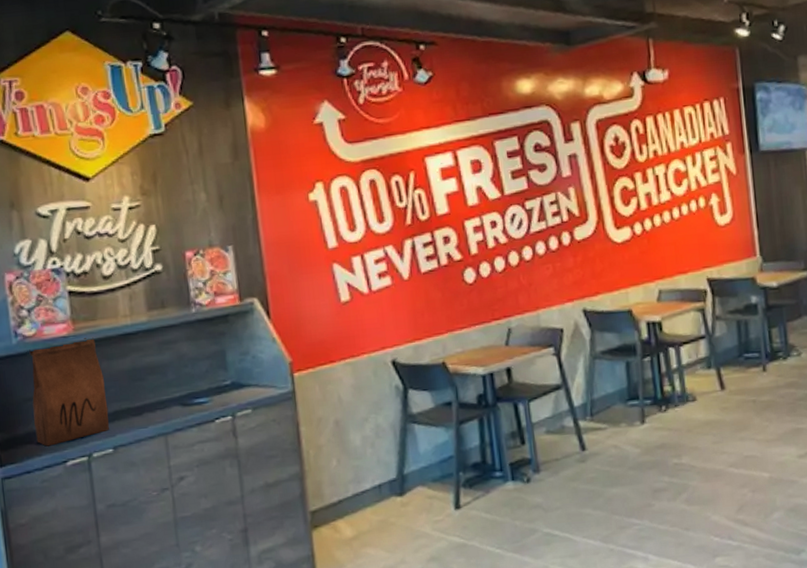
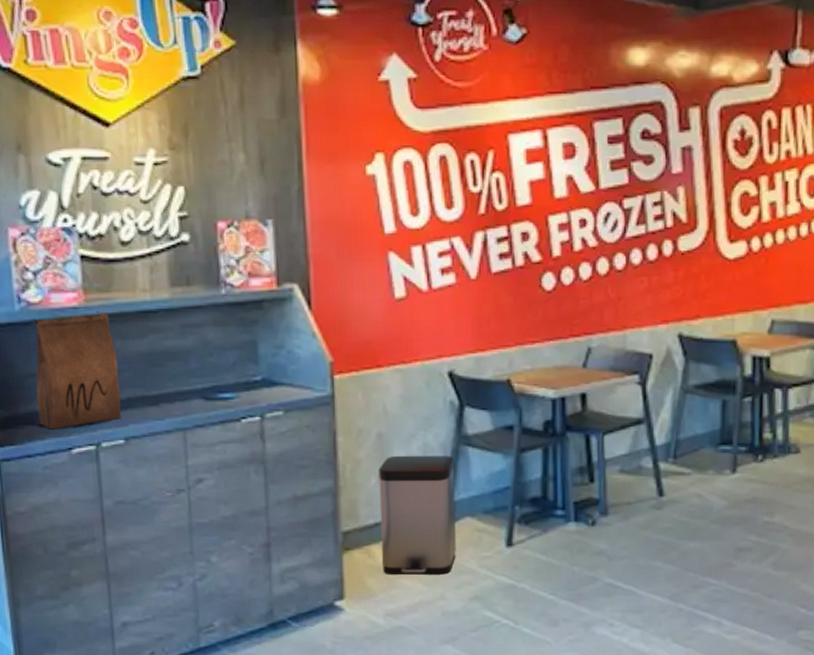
pedal bin: none [338,433,412,546] -> present [379,455,456,575]

